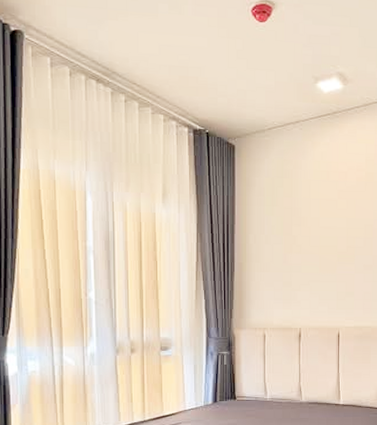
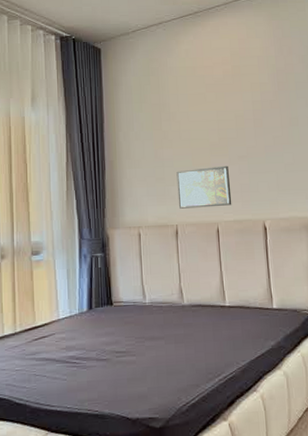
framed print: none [303,273,354,313] -> present [176,165,232,209]

